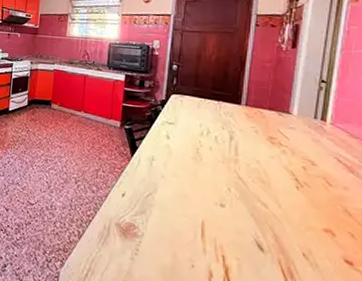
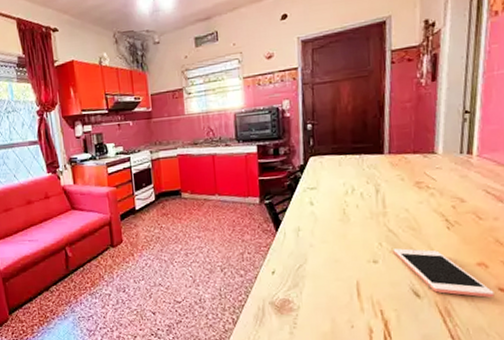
cell phone: none [241,197,340,268] -> present [393,248,495,298]

